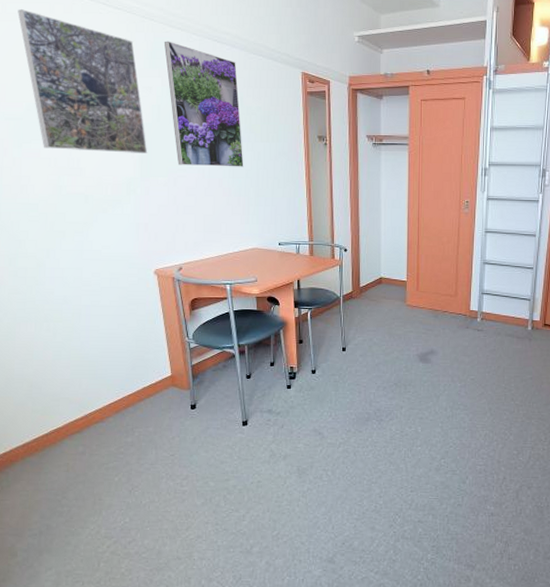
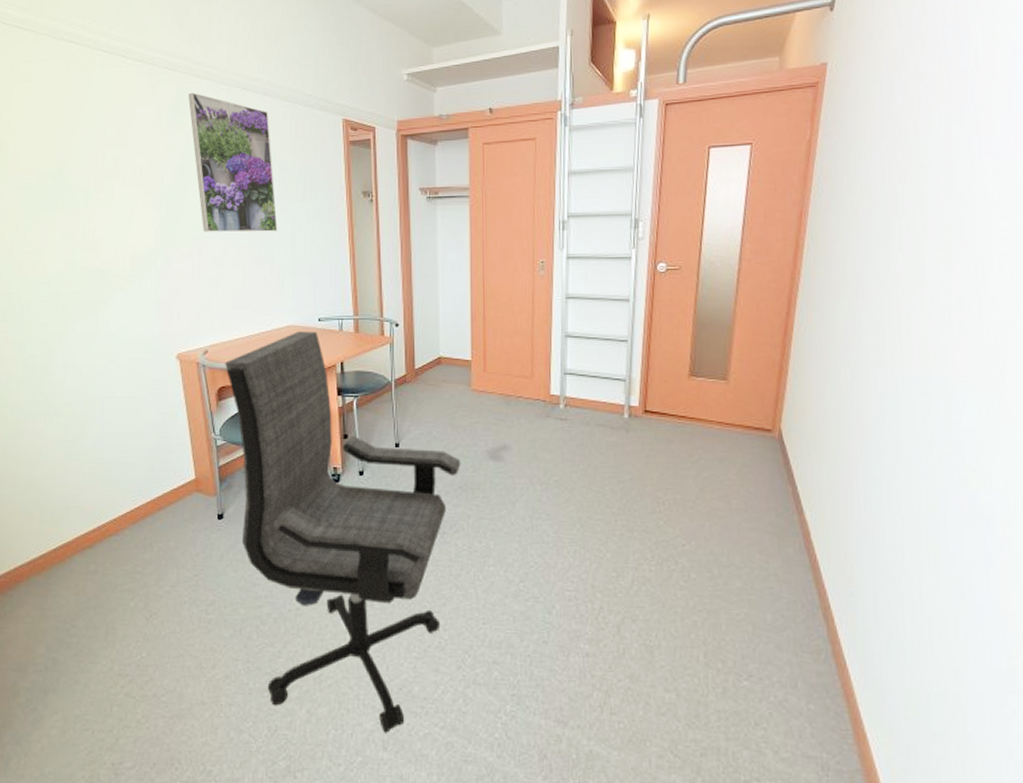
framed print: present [17,9,148,153] -> none [32,68,170,221]
office chair: none [197,253,396,578] -> present [225,331,461,733]

